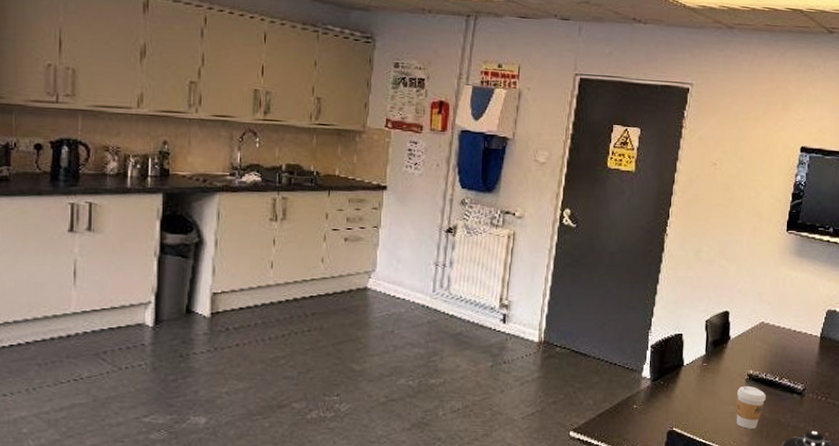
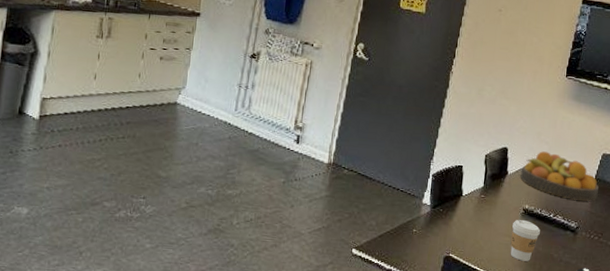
fruit bowl: none [743,312,824,362] -> present [520,151,599,202]

